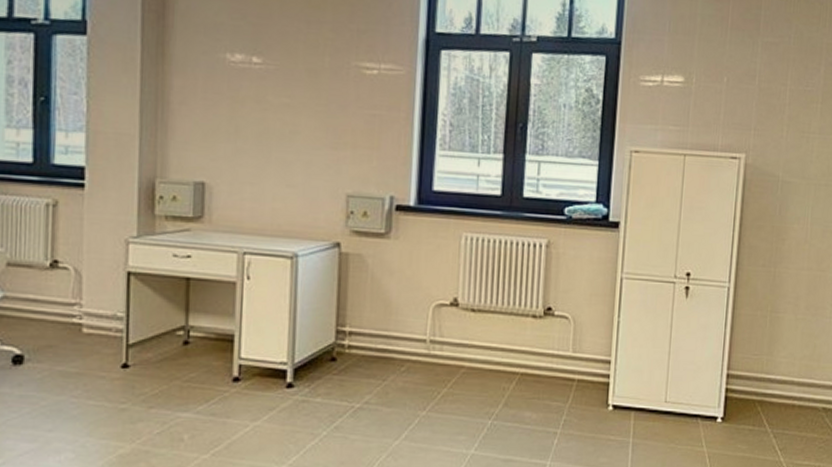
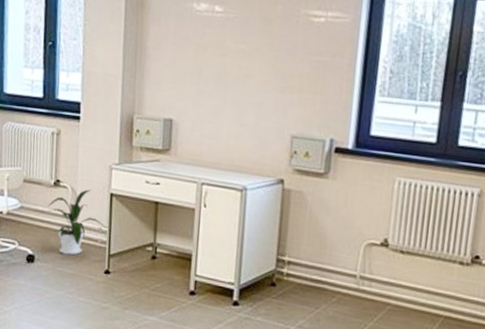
house plant: none [41,269,123,350] -> present [47,189,106,256]

